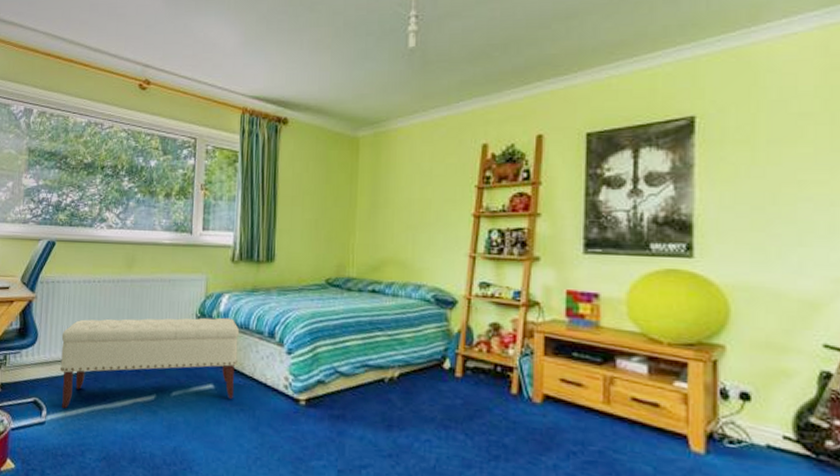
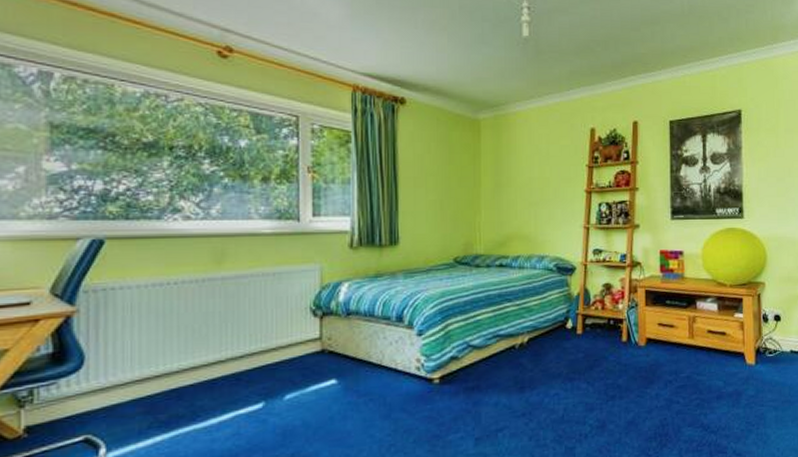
bench: present [60,317,239,408] -> none [123,307,363,440]

